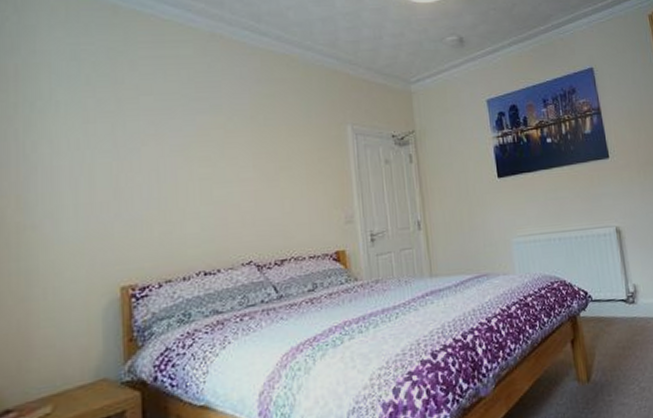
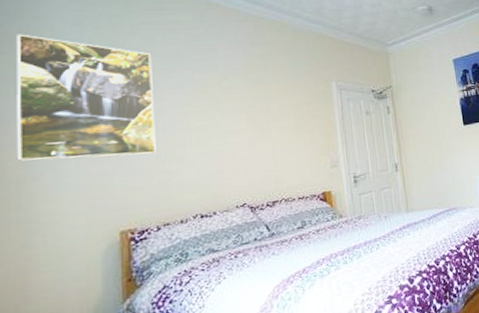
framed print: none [14,69,157,208] -> present [16,34,156,161]

